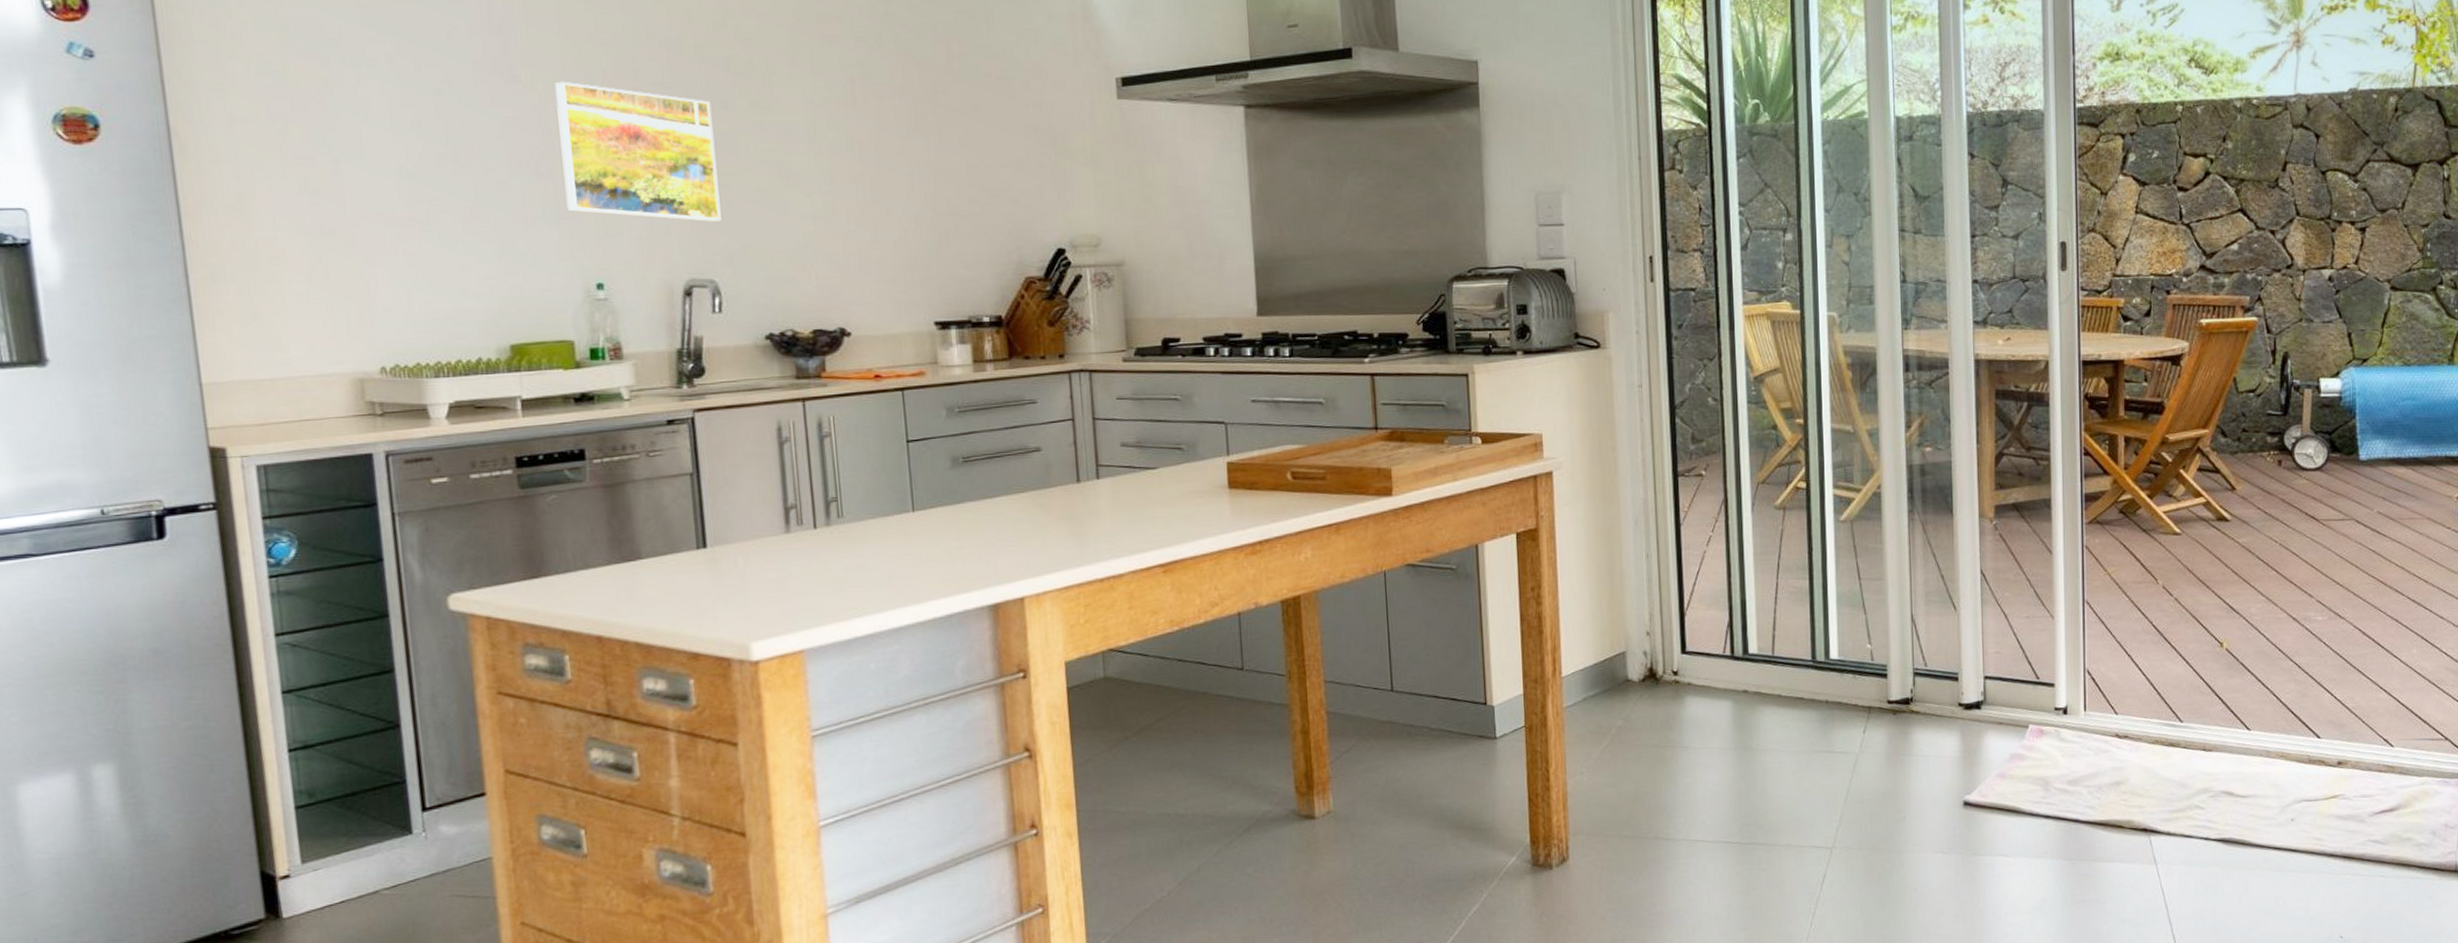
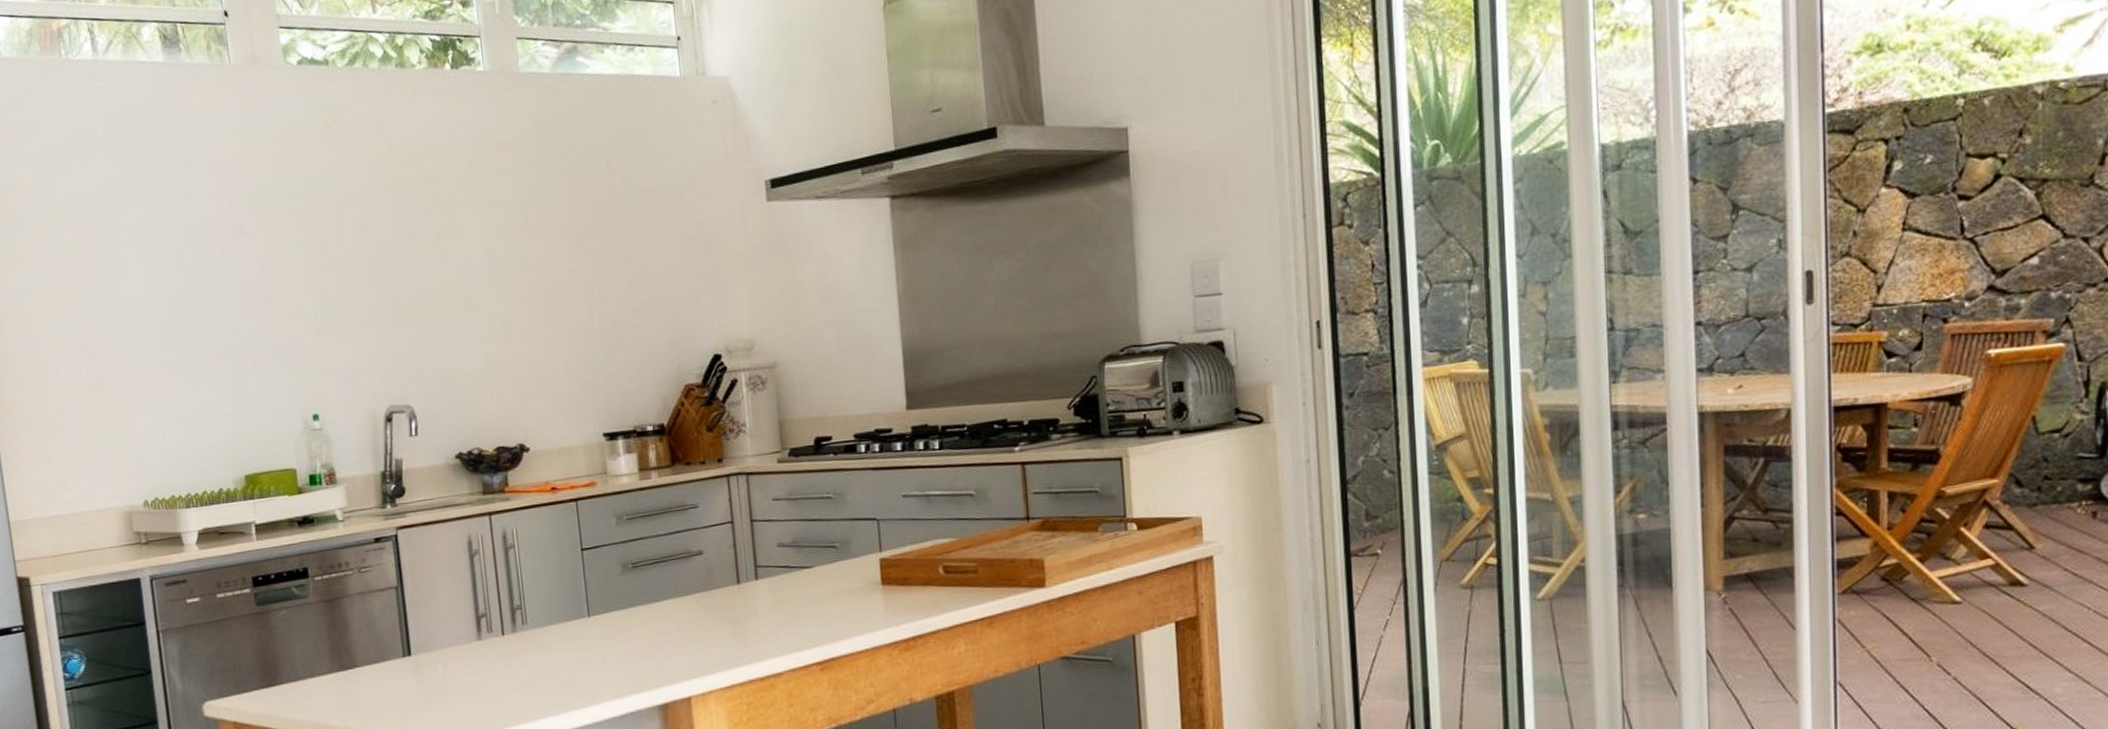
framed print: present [555,81,722,222] -> none [273,230,415,351]

